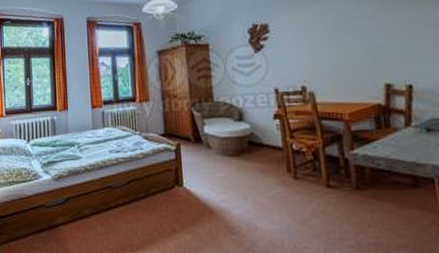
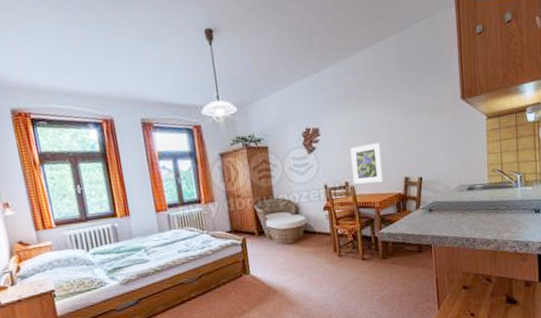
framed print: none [308,39,355,90] -> present [351,142,384,184]

